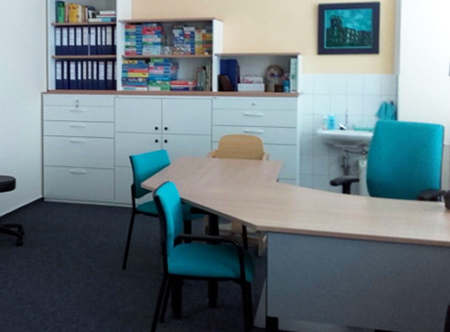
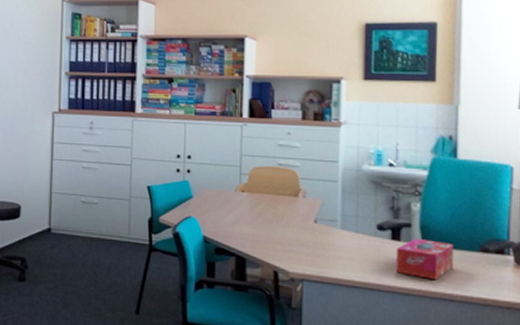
tissue box: none [346,191,395,225] -> present [396,238,453,279]

